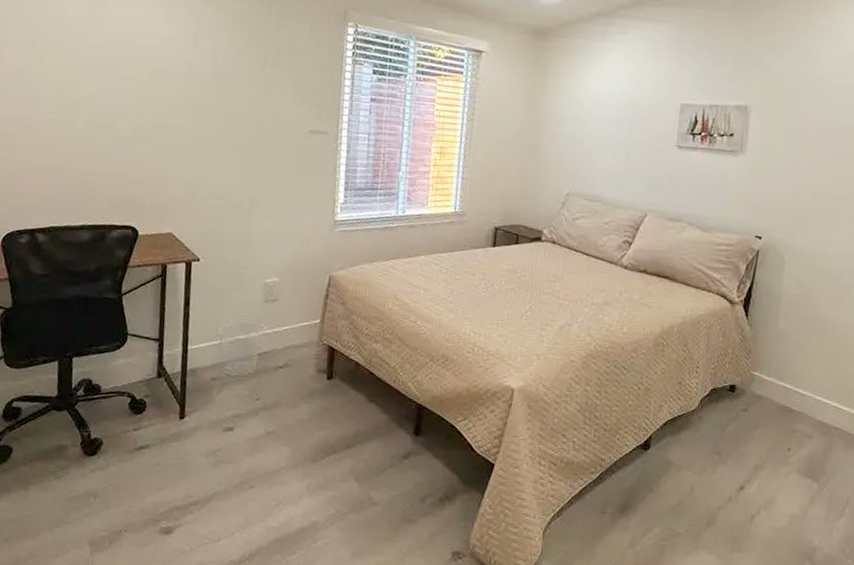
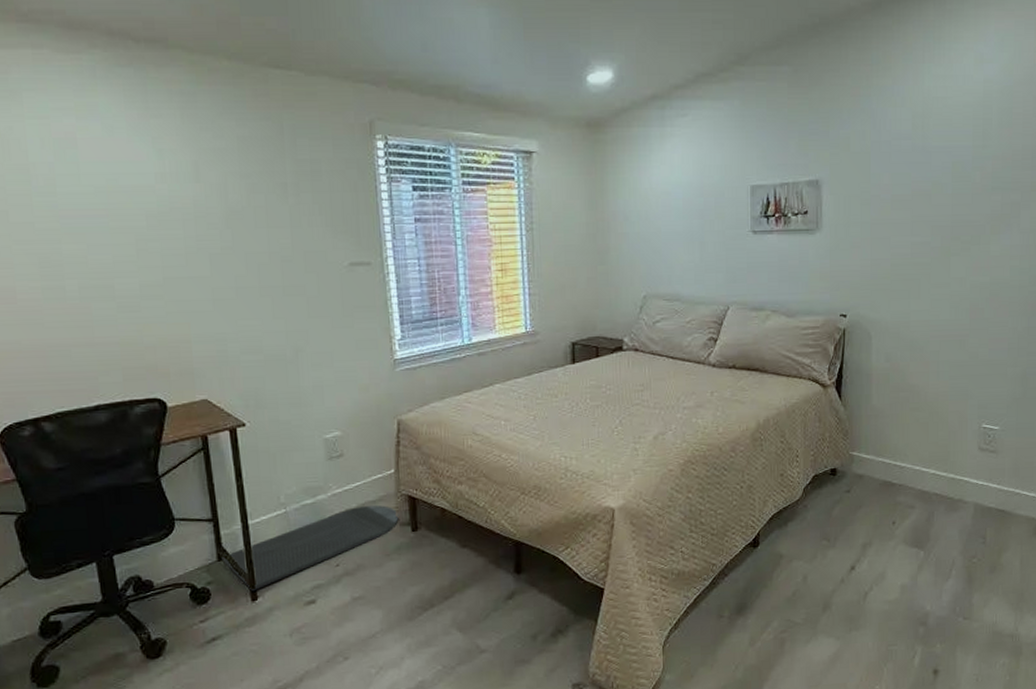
door mat: none [160,348,318,410] -> present [221,504,399,592]

